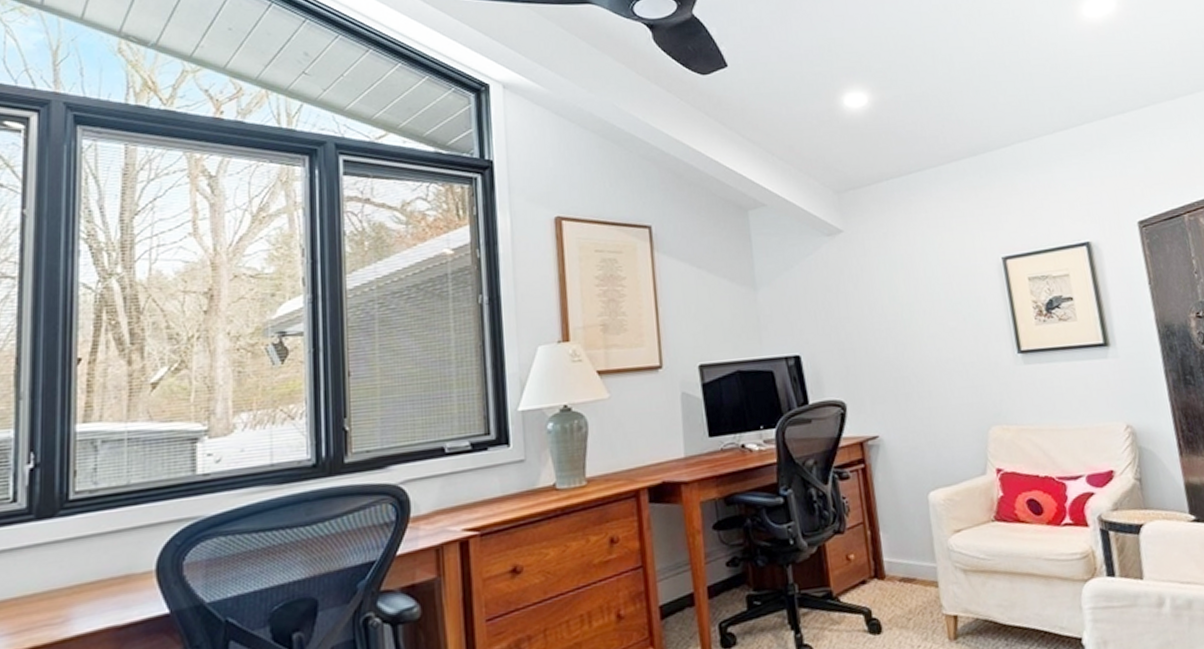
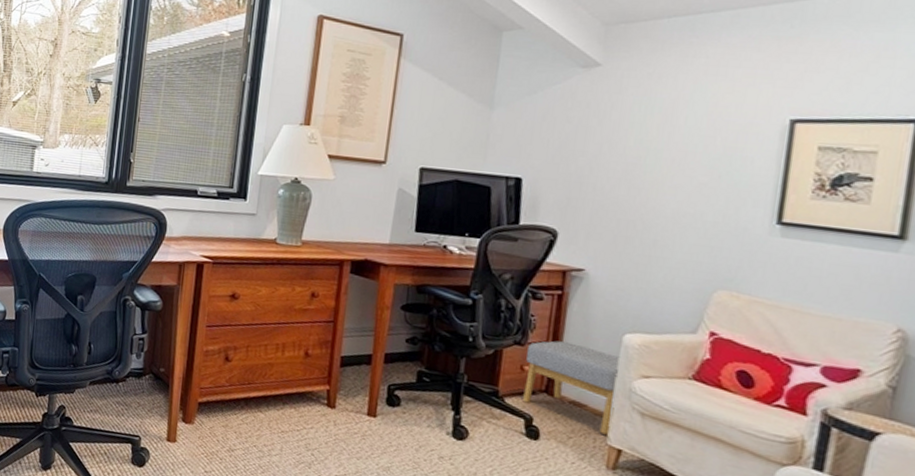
footstool: none [847,516,942,605] -> present [522,340,621,435]

